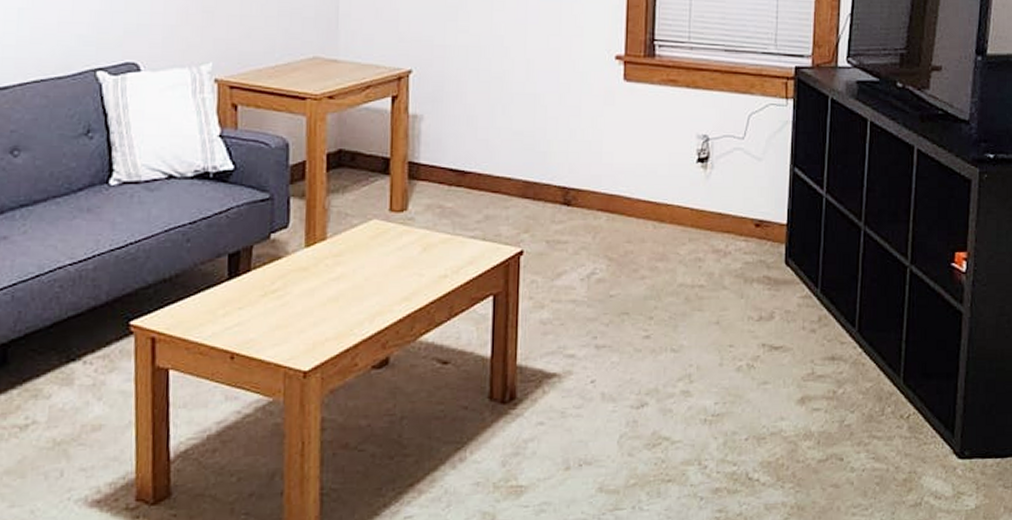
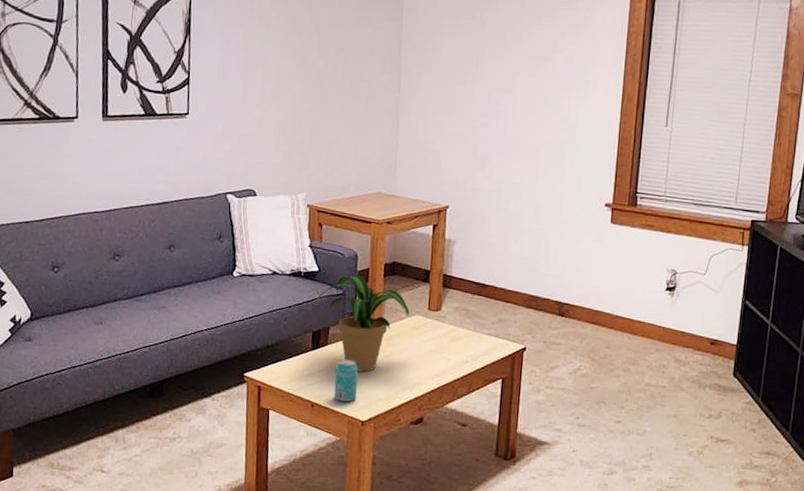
potted plant: none [232,171,364,303] -> present [316,275,409,372]
beverage can: none [262,288,296,347] -> present [334,359,358,402]

